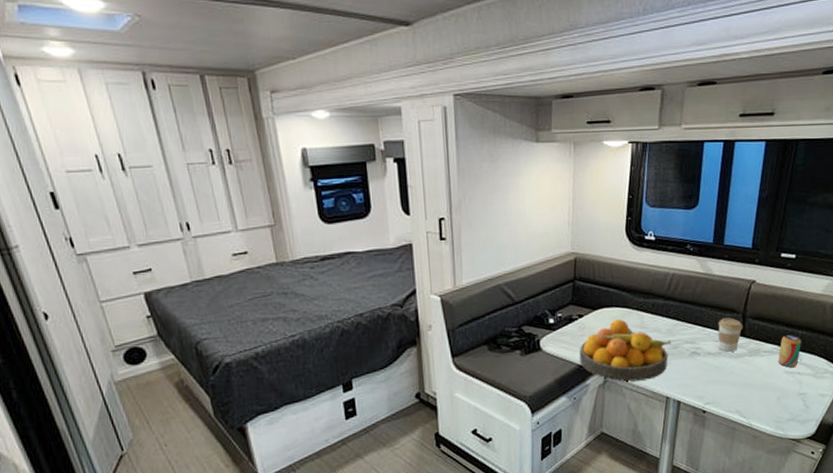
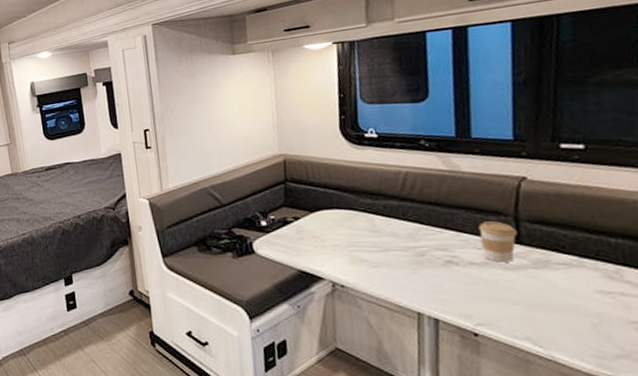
fruit bowl: present [579,319,671,382] -> none [298,222,416,292]
beverage can: present [778,333,801,368] -> none [581,242,619,287]

